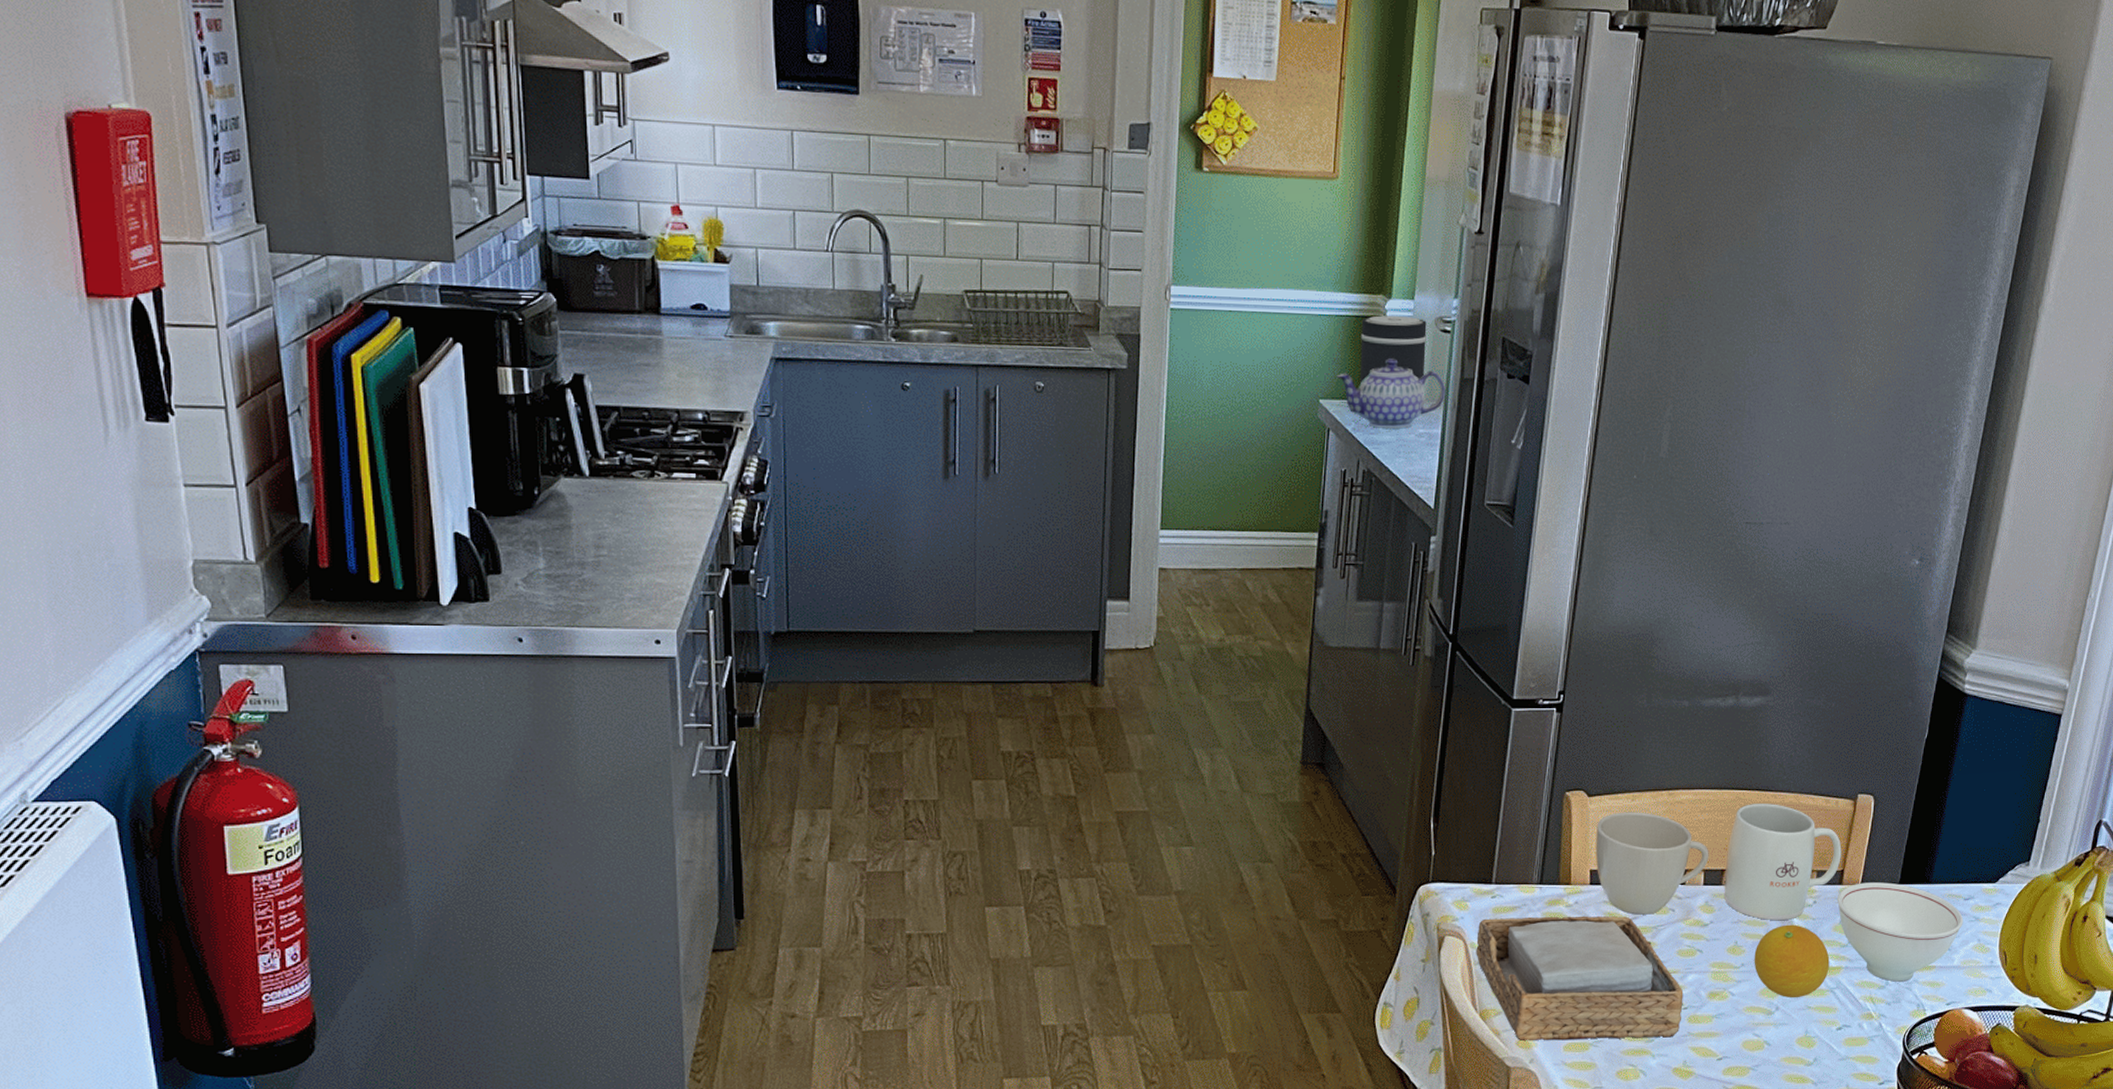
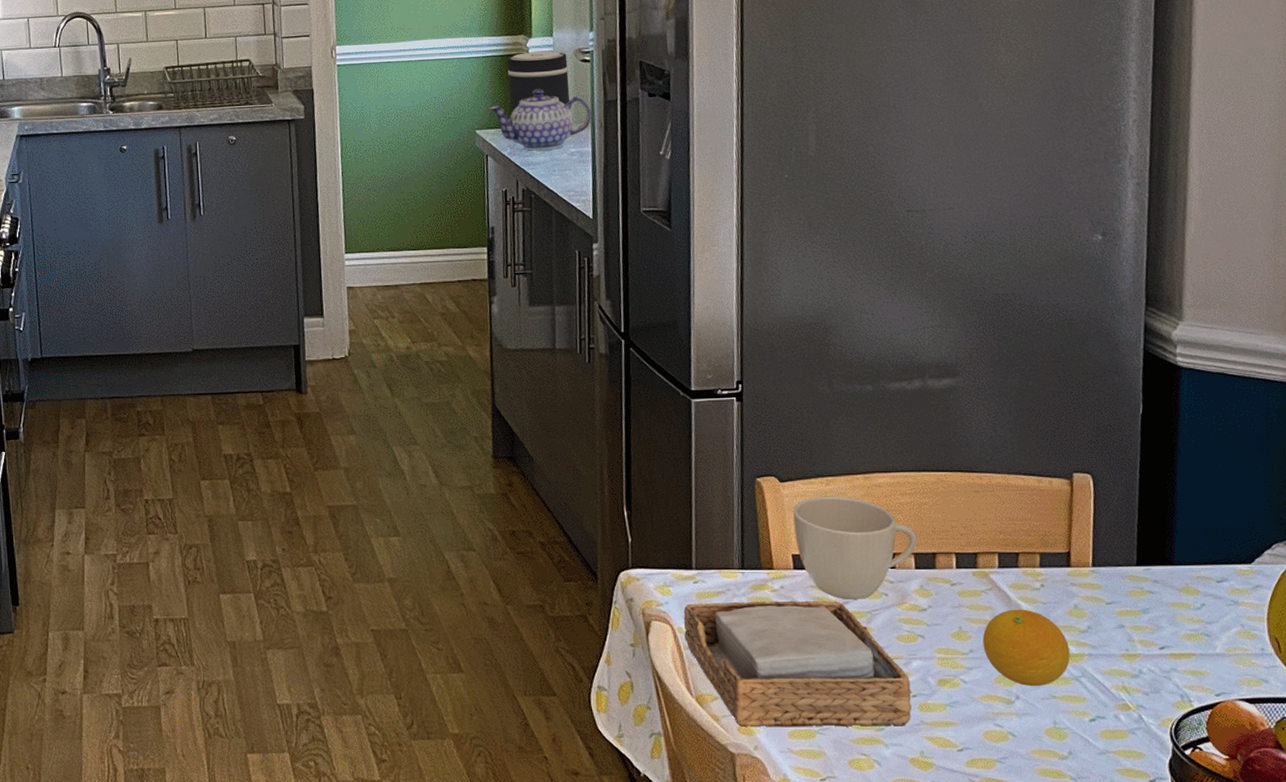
mug: present [1723,804,1842,921] -> none [936,485,1065,605]
bowl: present [1836,882,1964,982] -> none [1066,564,1220,670]

